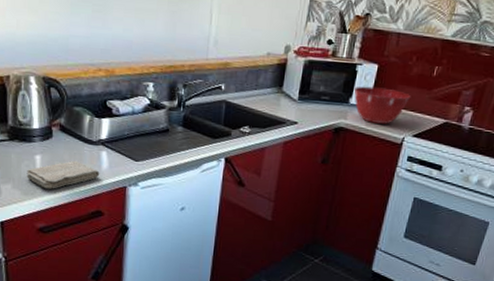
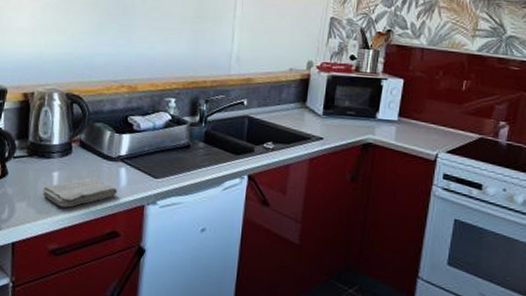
mixing bowl: present [353,86,411,124] -> none [380,101,441,140]

